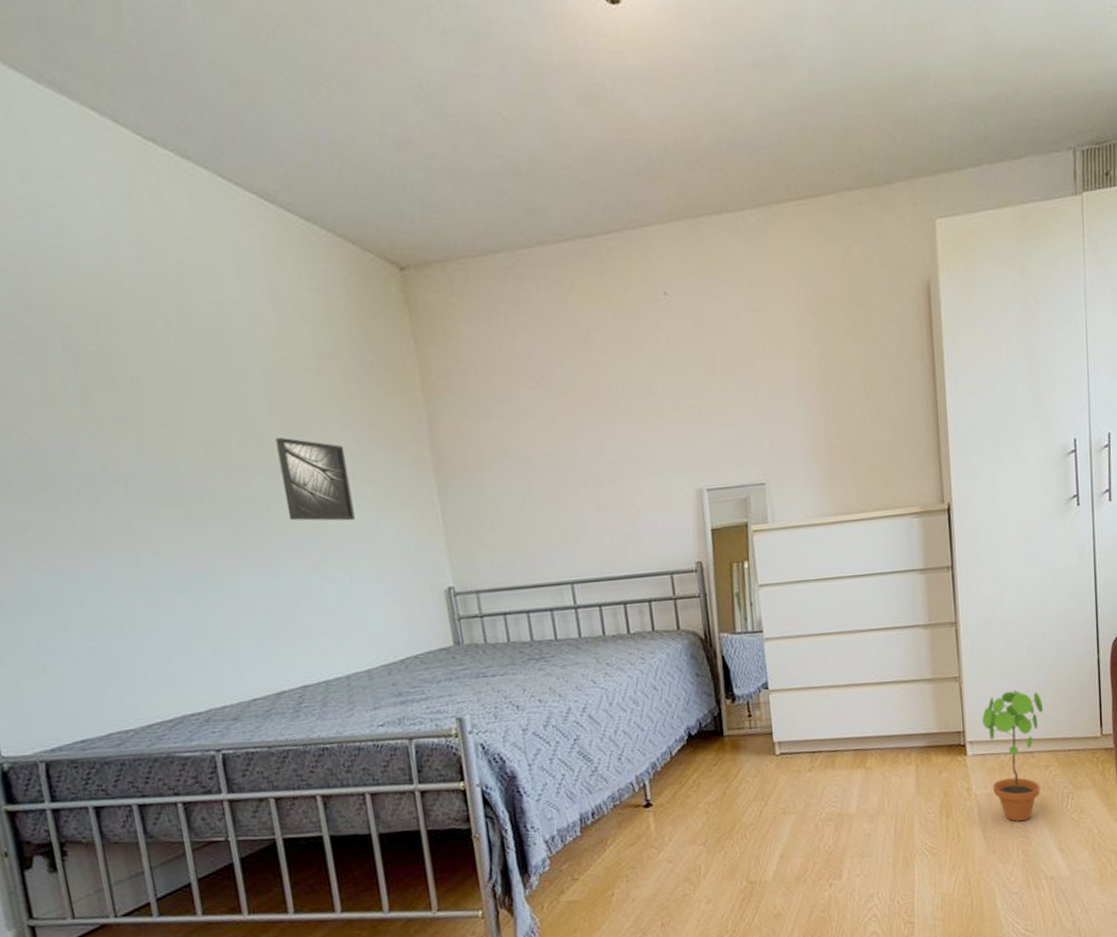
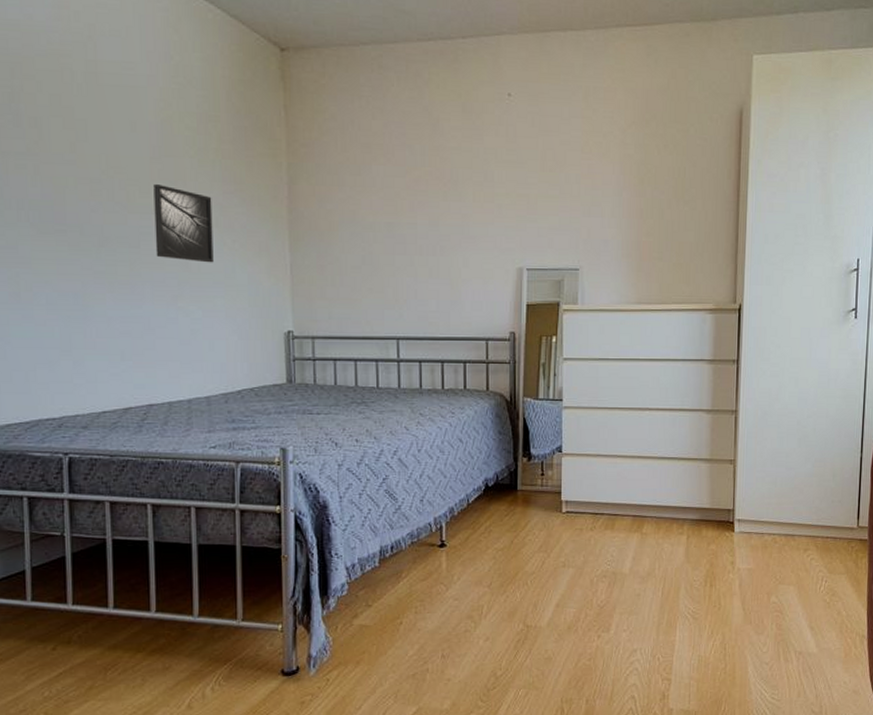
potted plant: present [982,690,1043,822] -> none [751,478,807,598]

